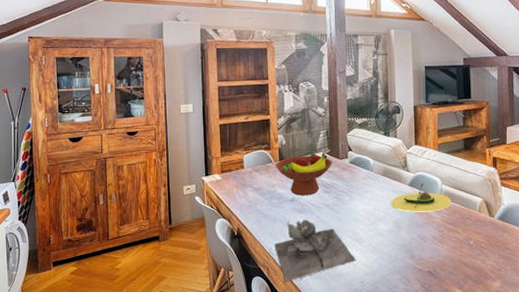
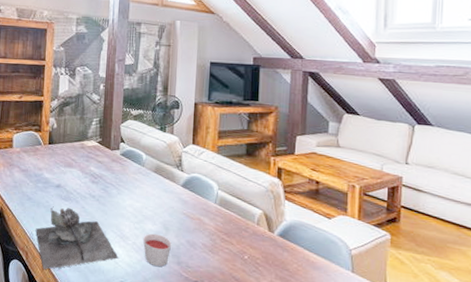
fruit bowl: present [275,152,332,196] -> none [44,140,103,184]
candle: none [378,233,405,262] -> present [143,233,172,267]
avocado: present [391,183,451,212] -> none [161,186,227,218]

